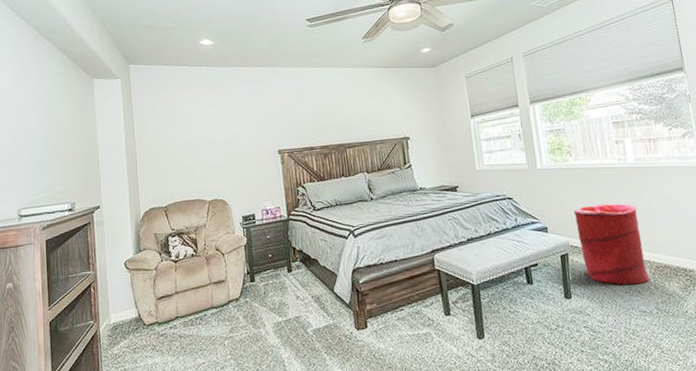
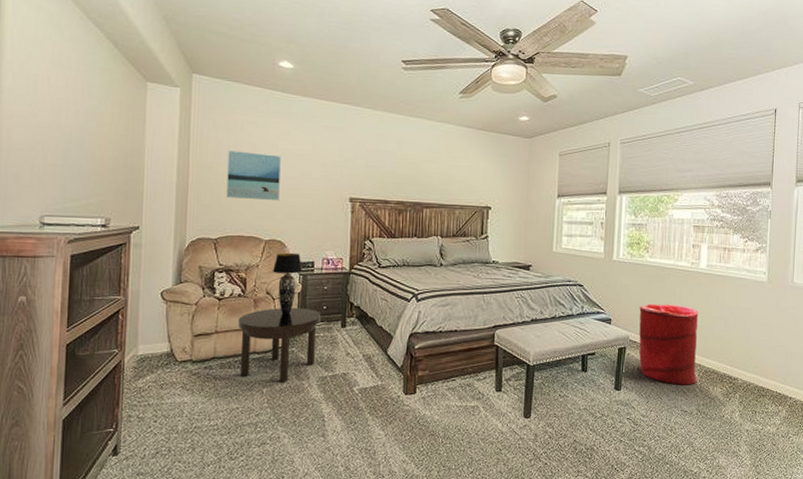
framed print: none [167,122,216,168] -> present [226,150,281,201]
side table: none [194,259,269,333] -> present [237,307,322,382]
table lamp: none [218,208,246,268] -> present [272,252,303,315]

